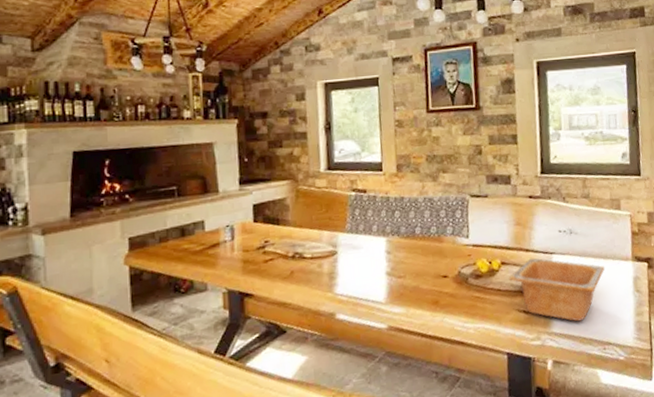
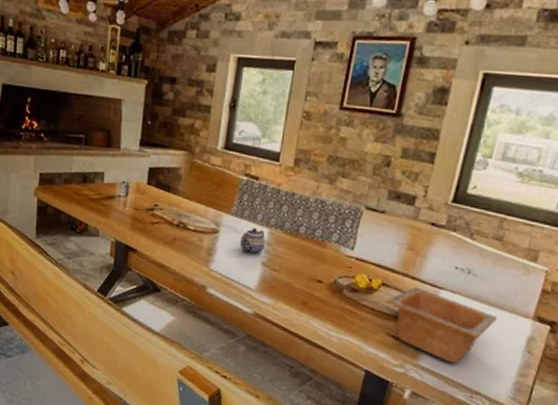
teapot: none [360,239,386,268] -> present [239,227,266,255]

